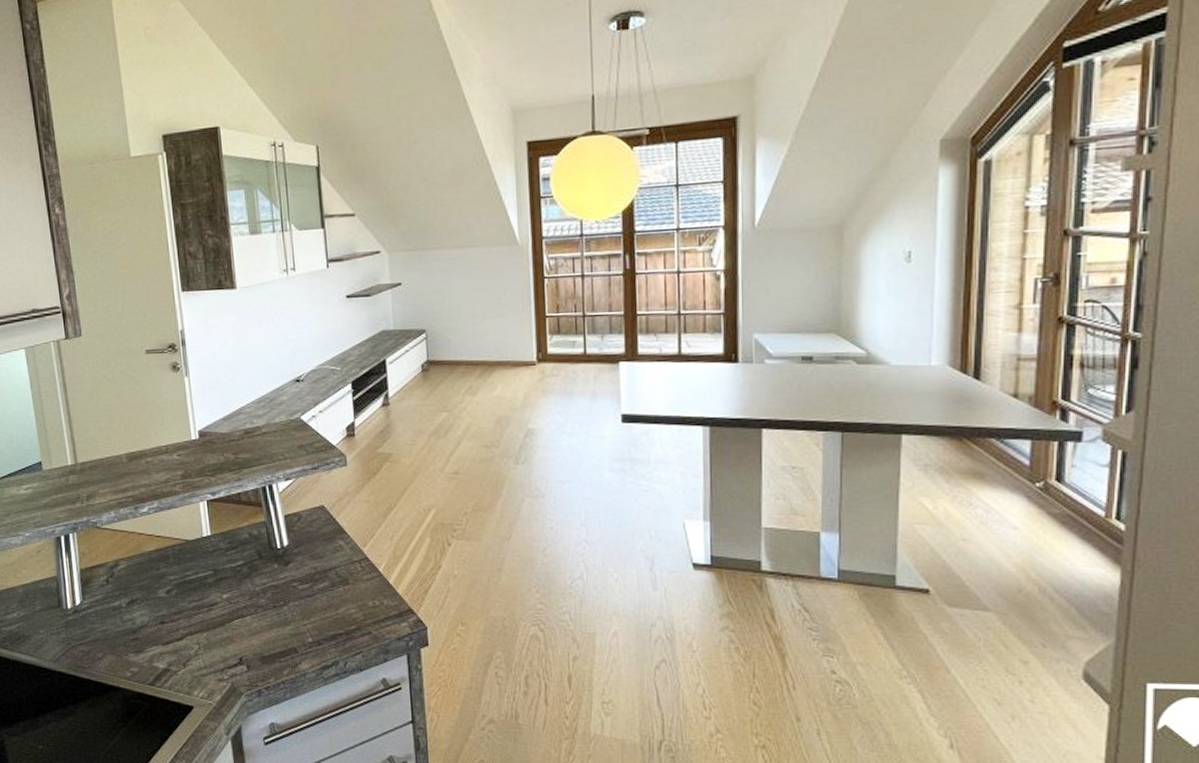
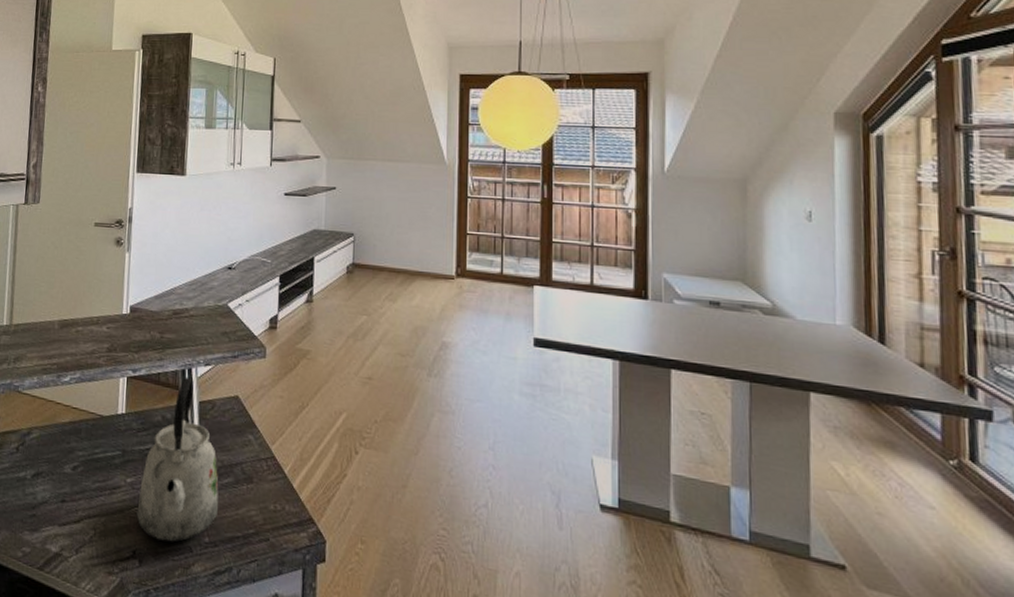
kettle: none [237,493,318,646] -> present [136,376,219,542]

